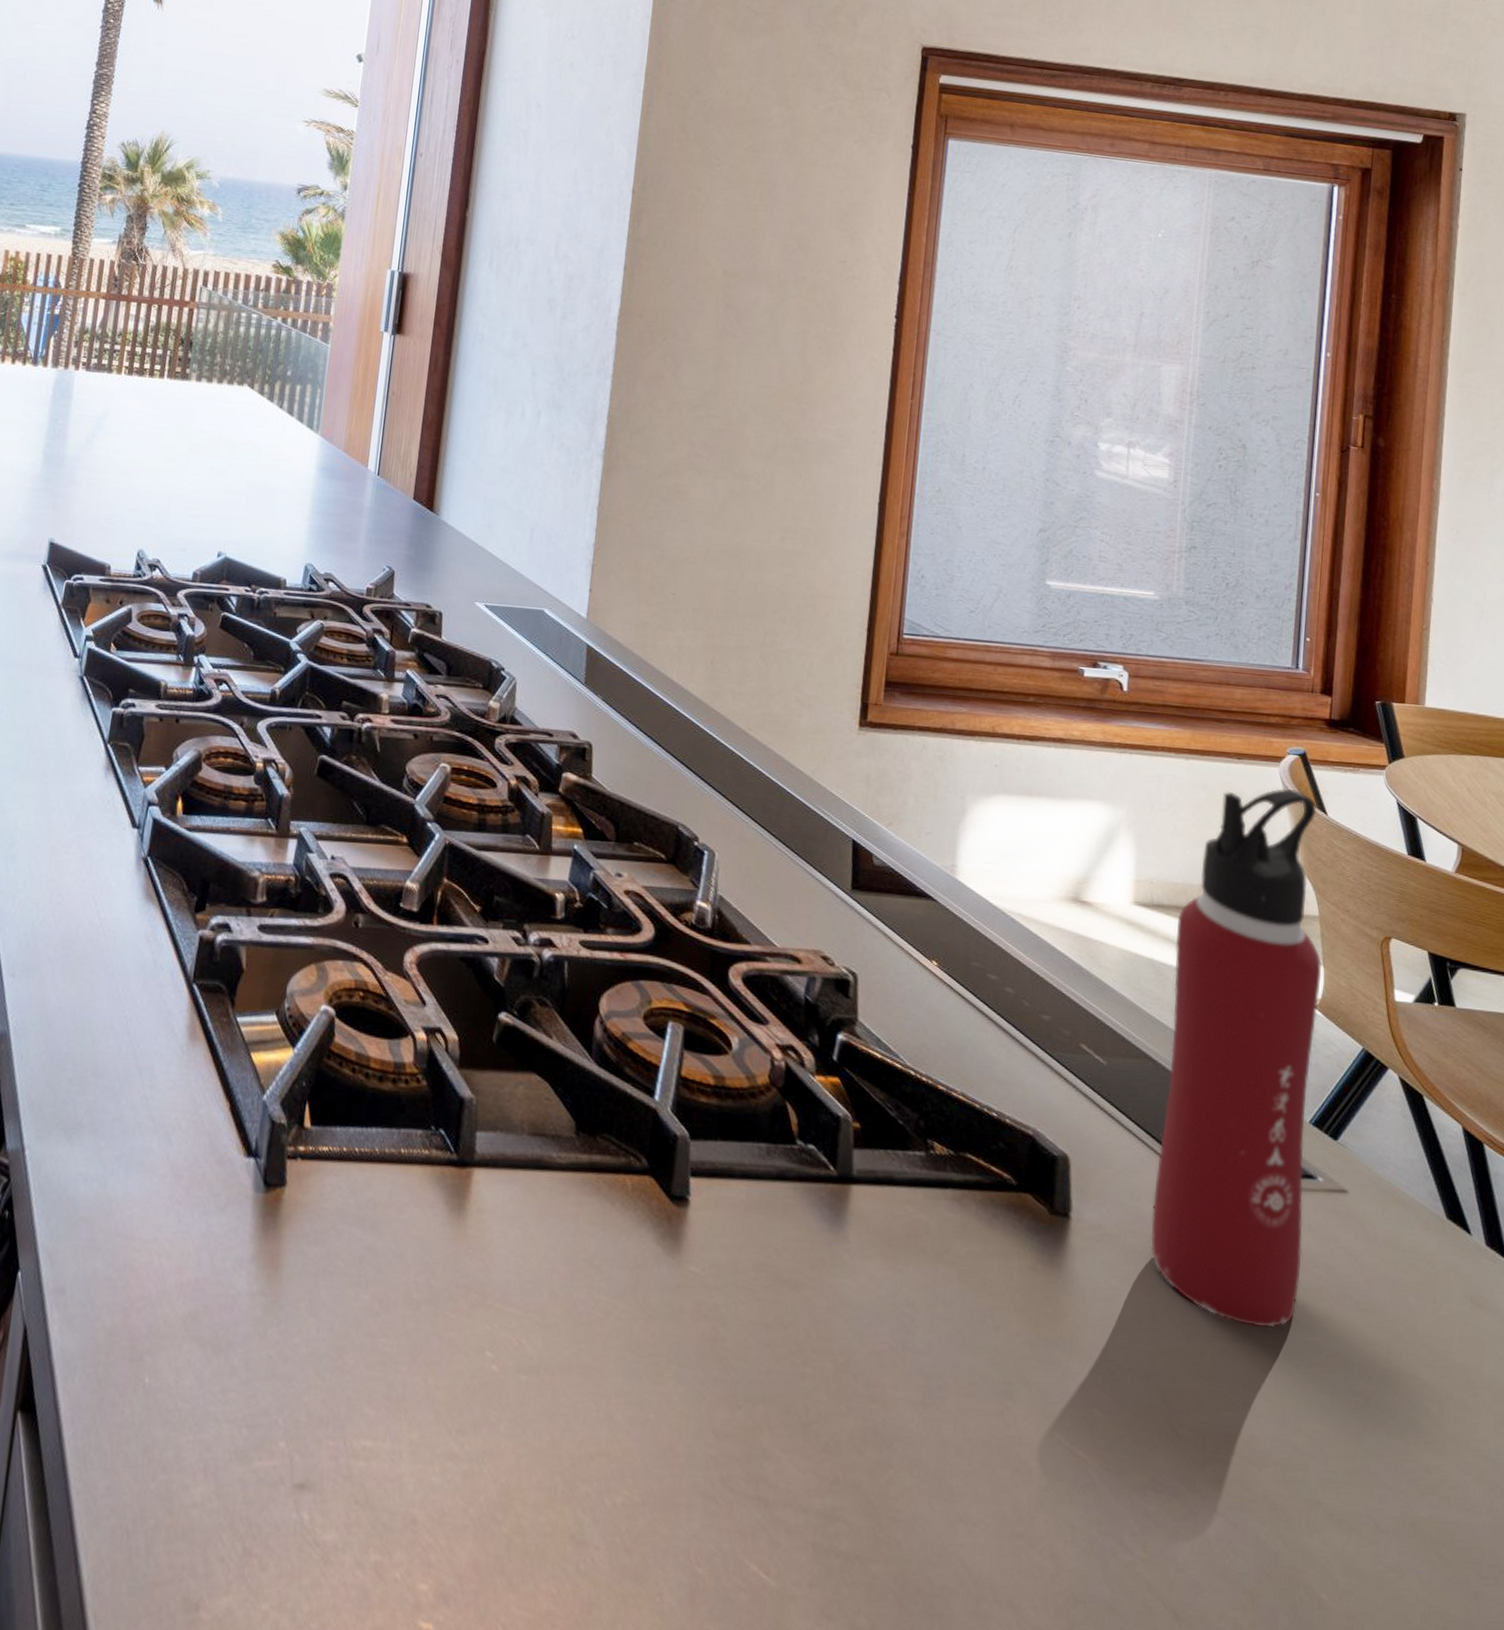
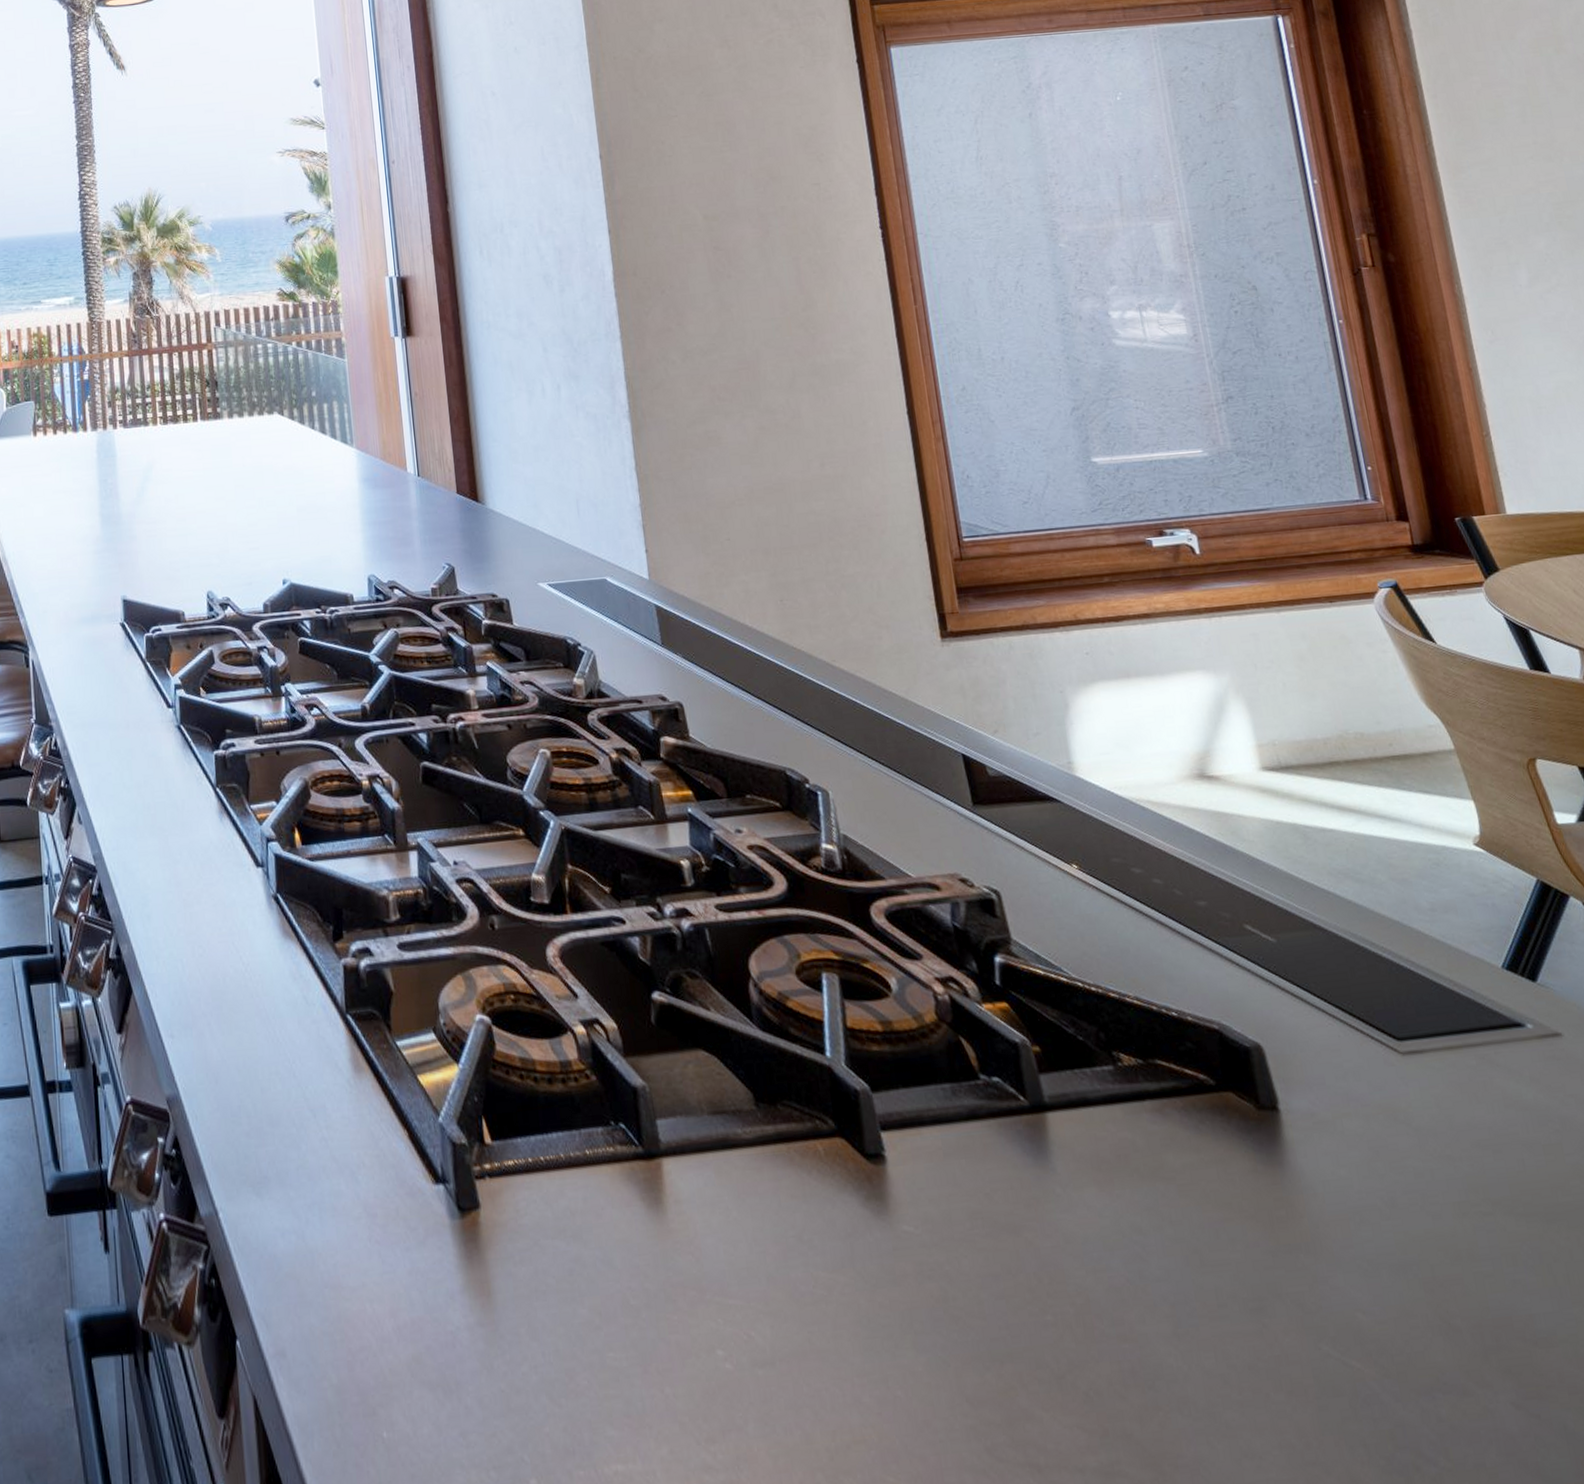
water bottle: present [1151,788,1322,1327] -> none [1309,622,1541,1197]

